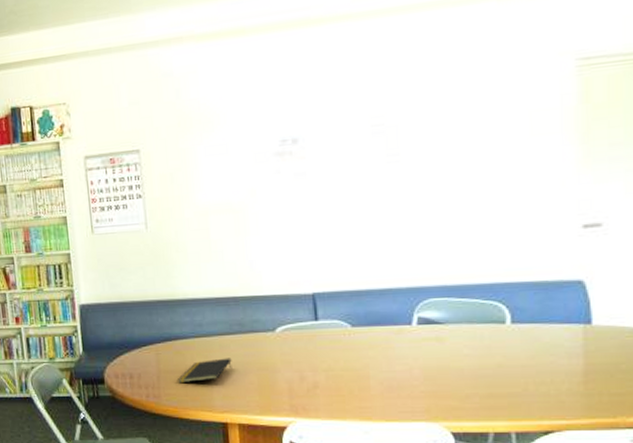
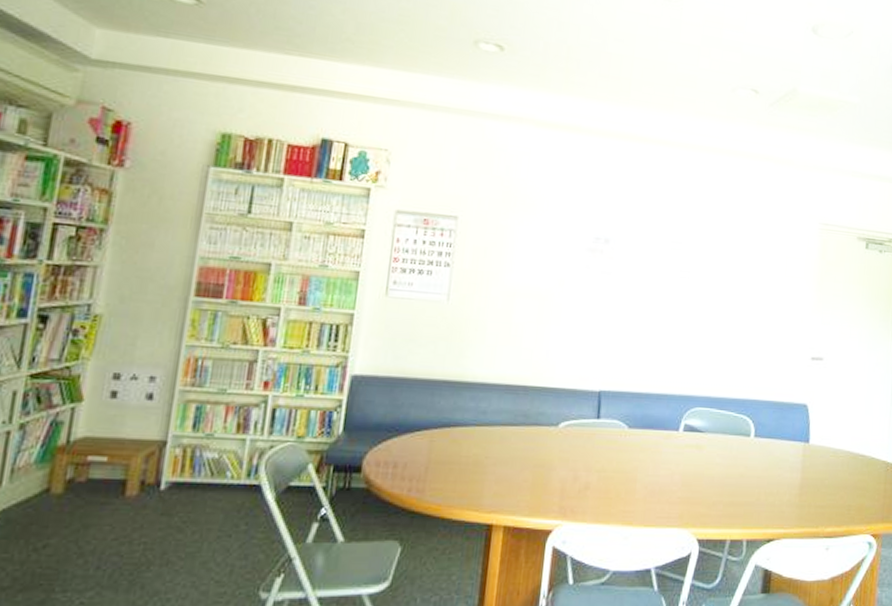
notepad: present [178,358,232,384] -> none [448,451,510,477]

